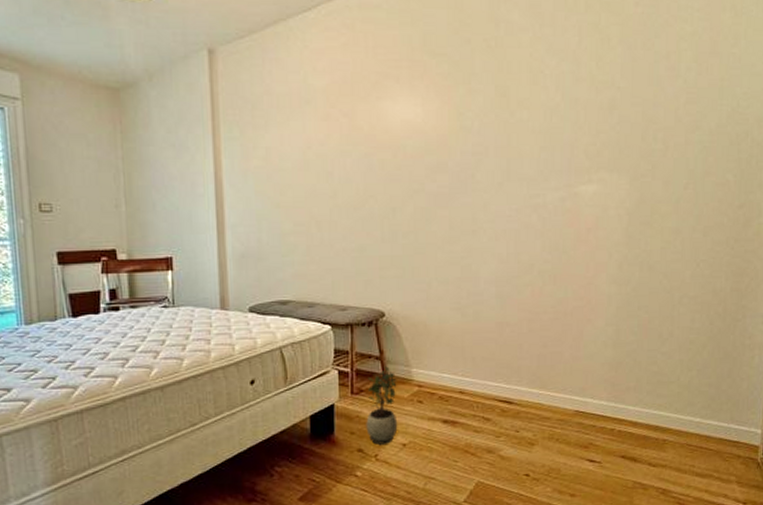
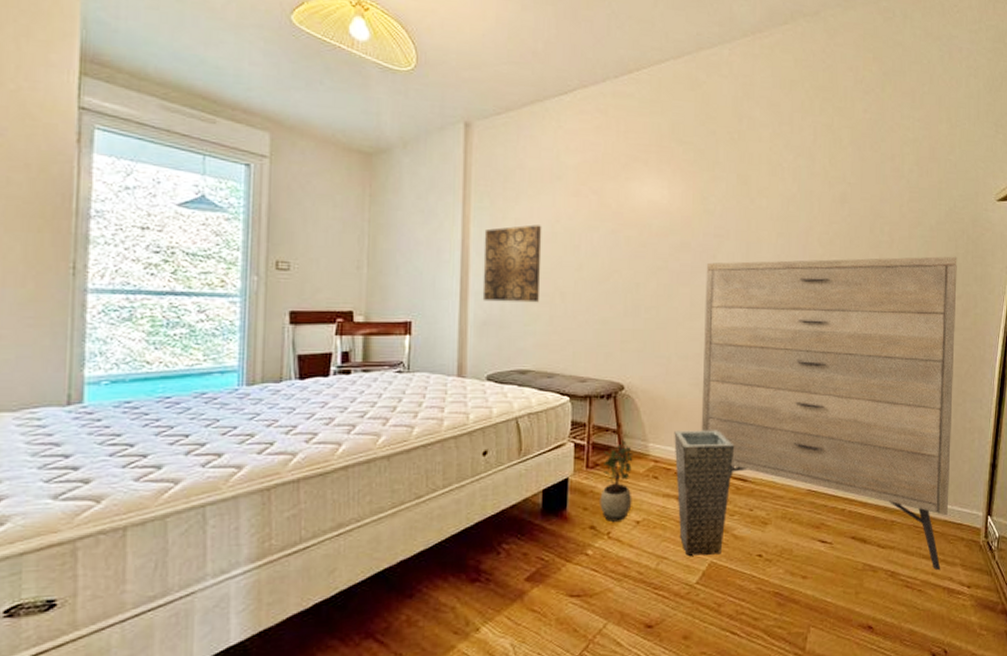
wall art: none [236,153,296,234] -> present [482,225,542,303]
vase: none [437,354,499,476] -> present [674,430,735,556]
dresser: none [464,161,740,488] -> present [701,256,957,571]

